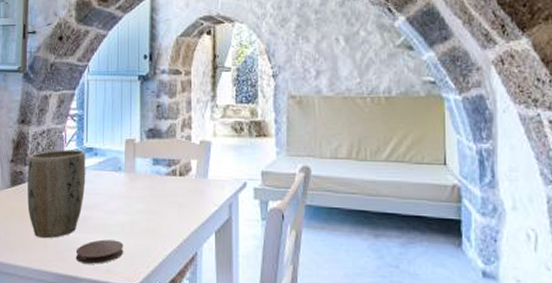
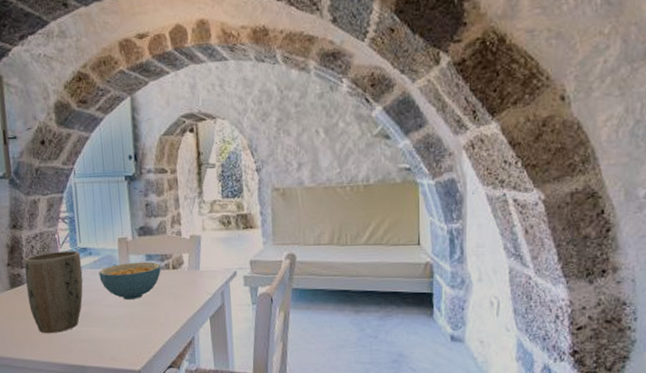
coaster: present [75,239,124,264] -> none [80,331,126,353]
cereal bowl: none [103,166,168,207] -> present [99,261,162,301]

